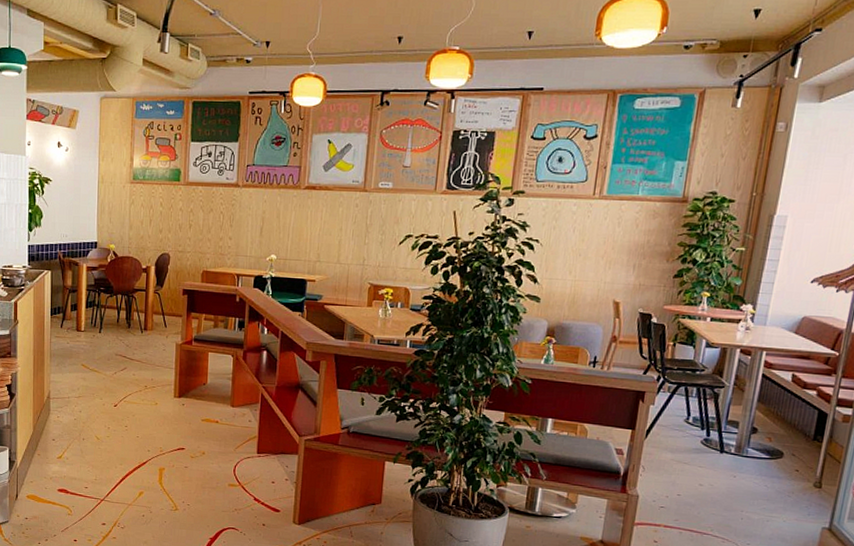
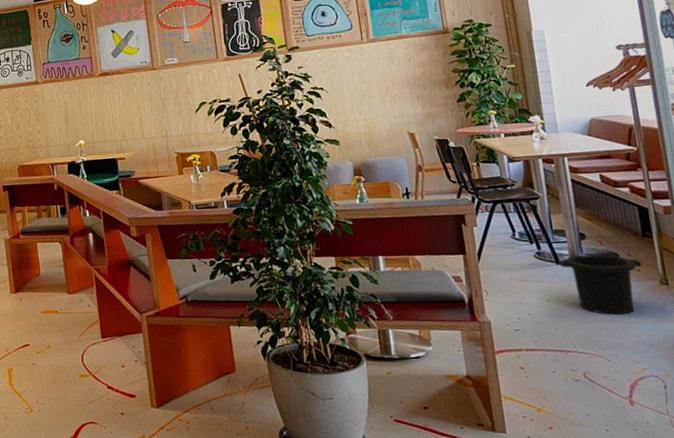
trash can: none [722,447,803,509] -> present [558,254,642,315]

